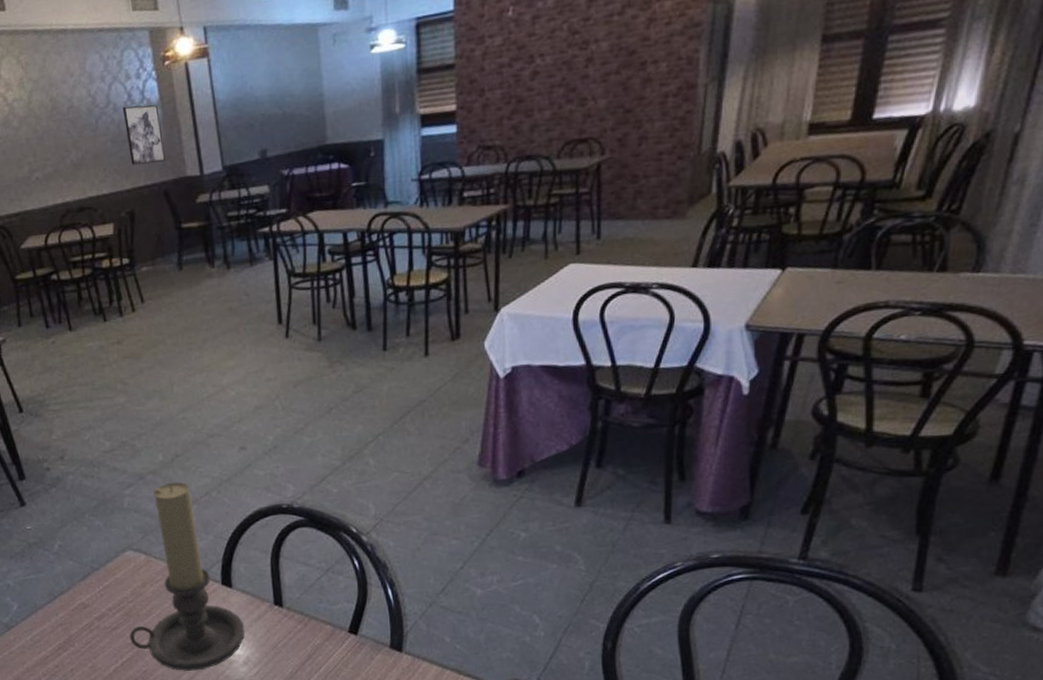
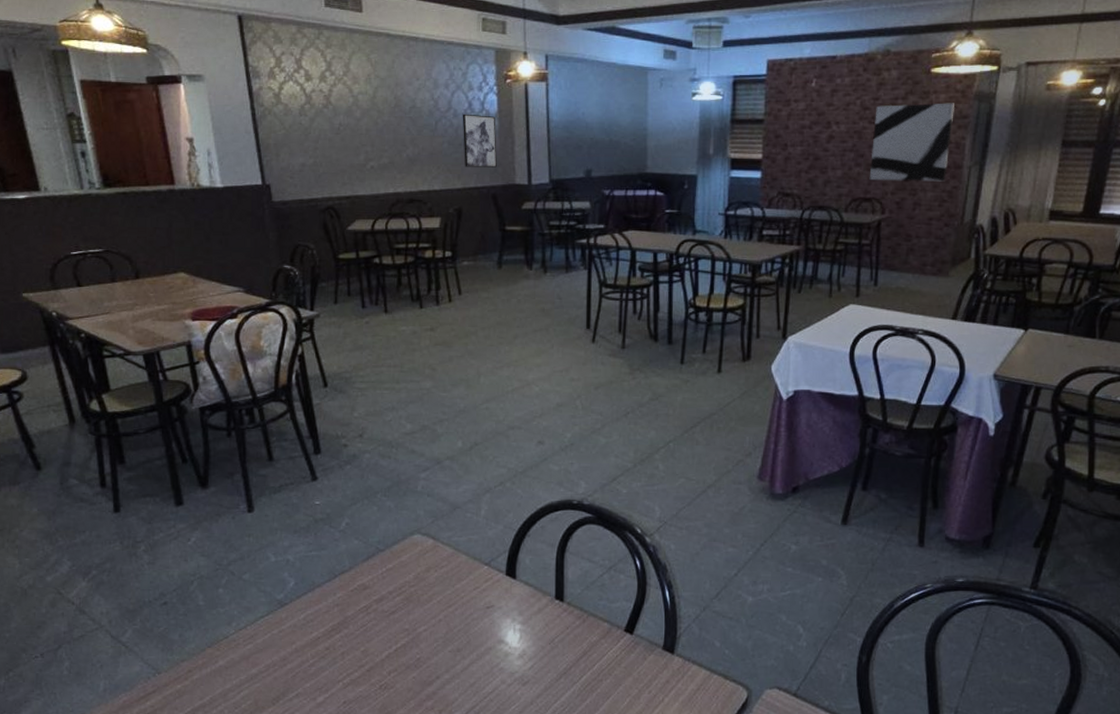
candle holder: present [129,482,245,671] -> none [407,469,524,661]
wall art: none [583,9,684,118] -> present [869,103,954,182]

